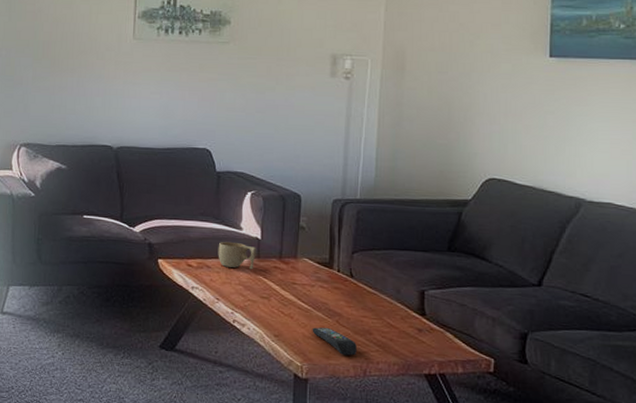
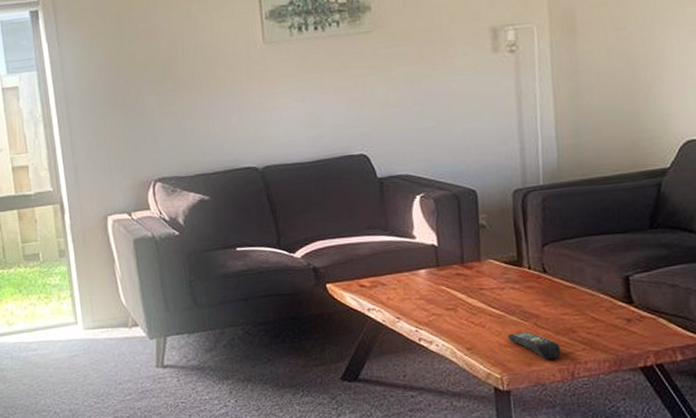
cup: present [218,241,256,270] -> none [391,253,435,282]

